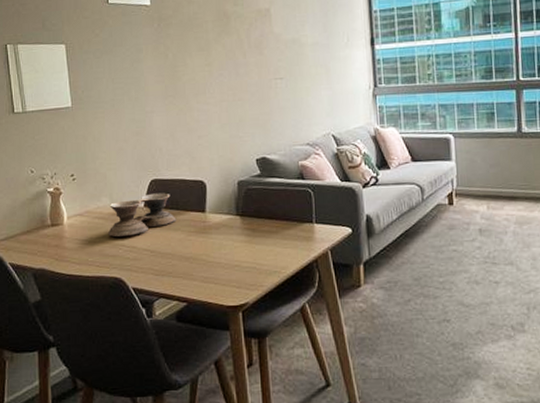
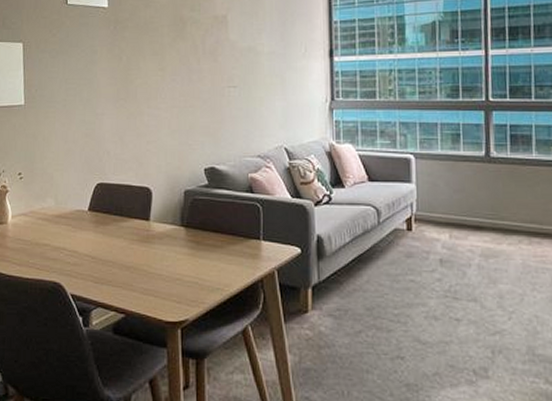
bowl: present [108,193,177,237] -> none [51,197,120,240]

